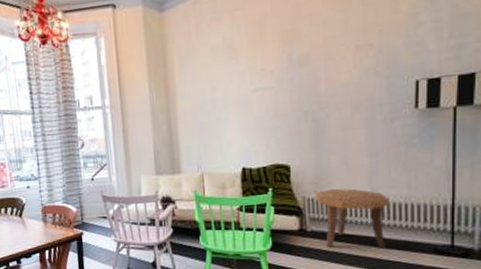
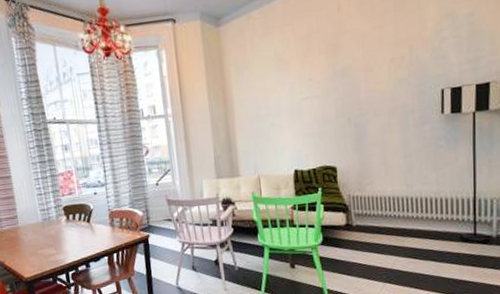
side table: present [314,188,390,249] -> none [358,186,423,240]

